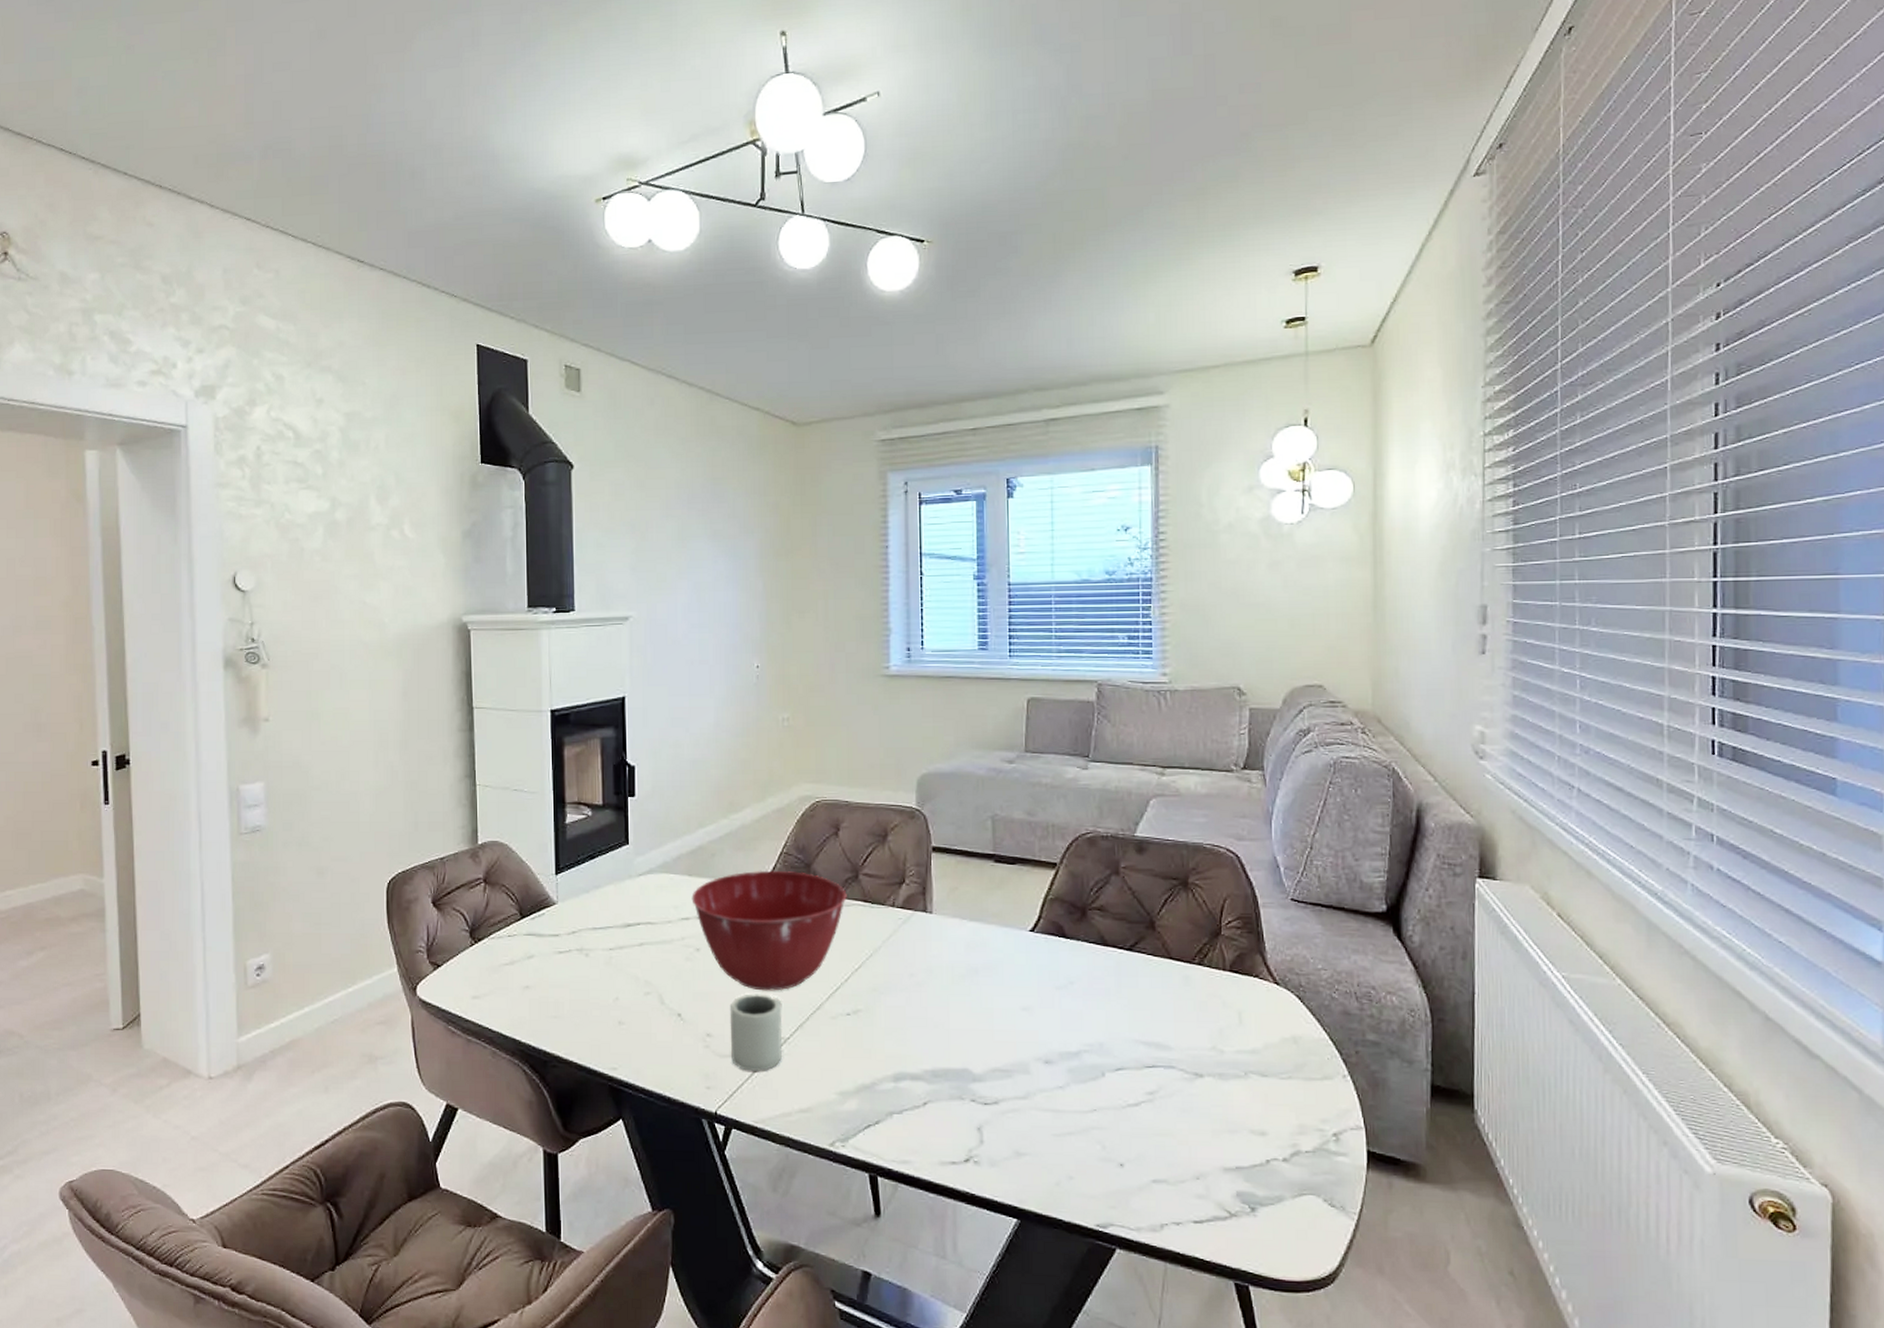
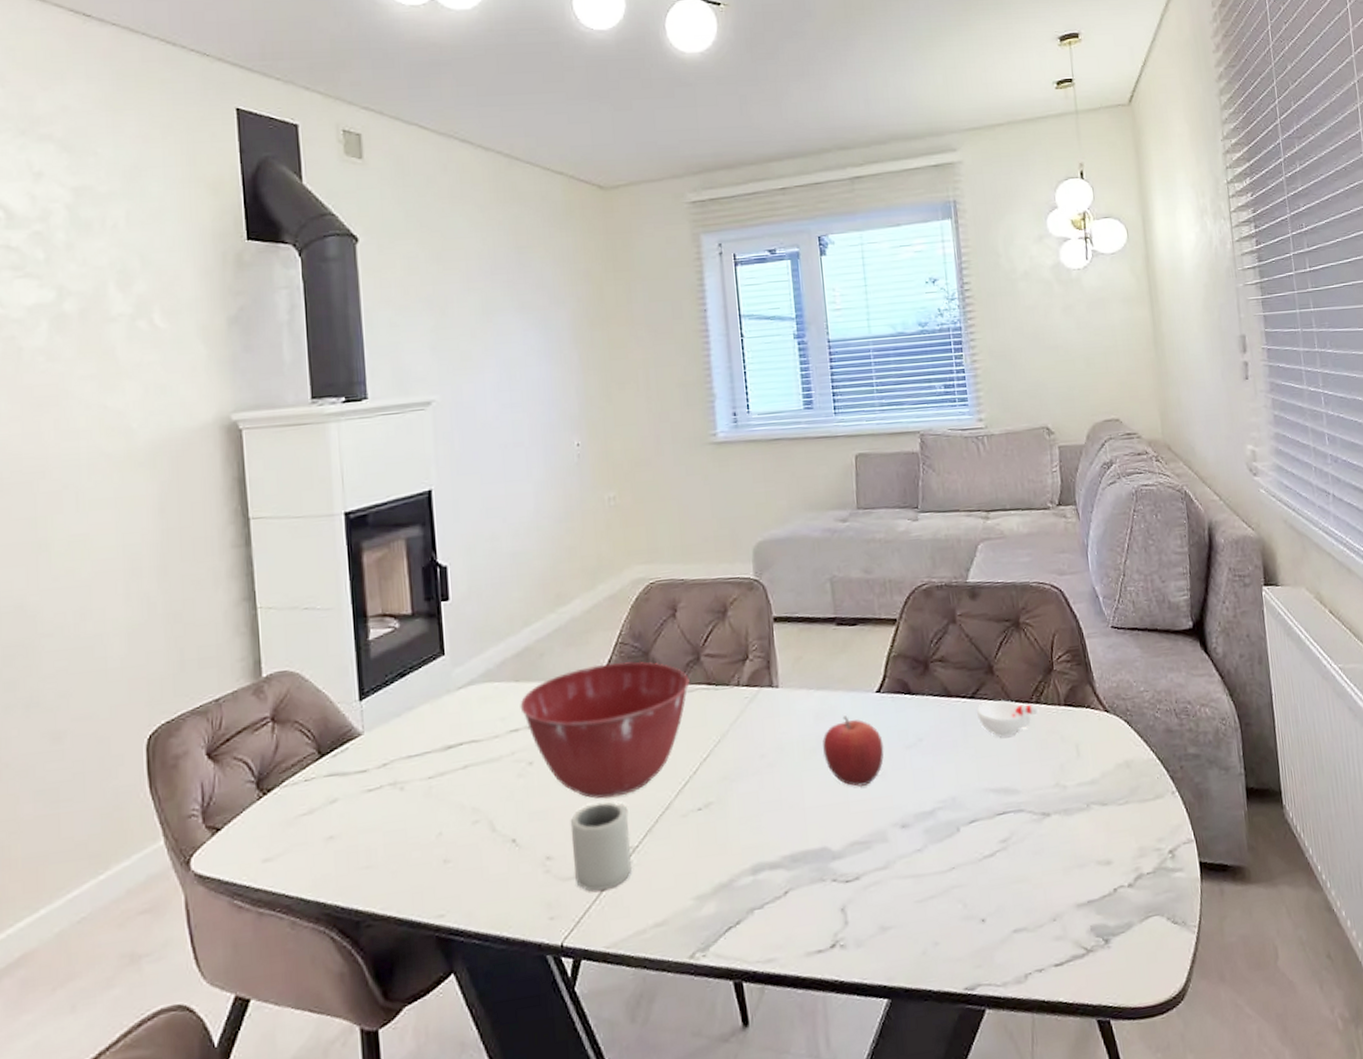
fruit: none [972,949,1033,1018] -> present [822,716,884,787]
cup: none [1132,955,1201,993] -> present [976,700,1039,737]

